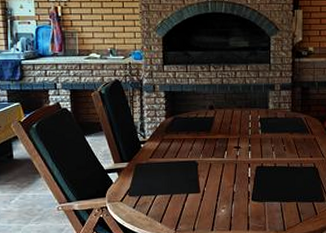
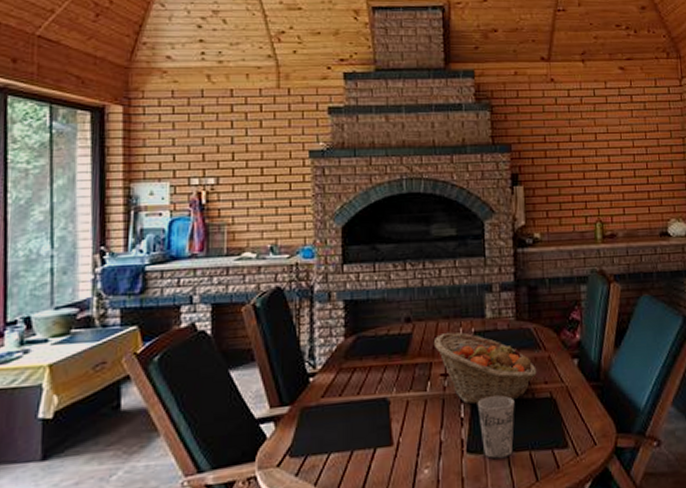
fruit basket: none [230,117,305,169] -> present [433,332,537,405]
cup: none [260,164,288,206] -> present [477,395,515,460]

